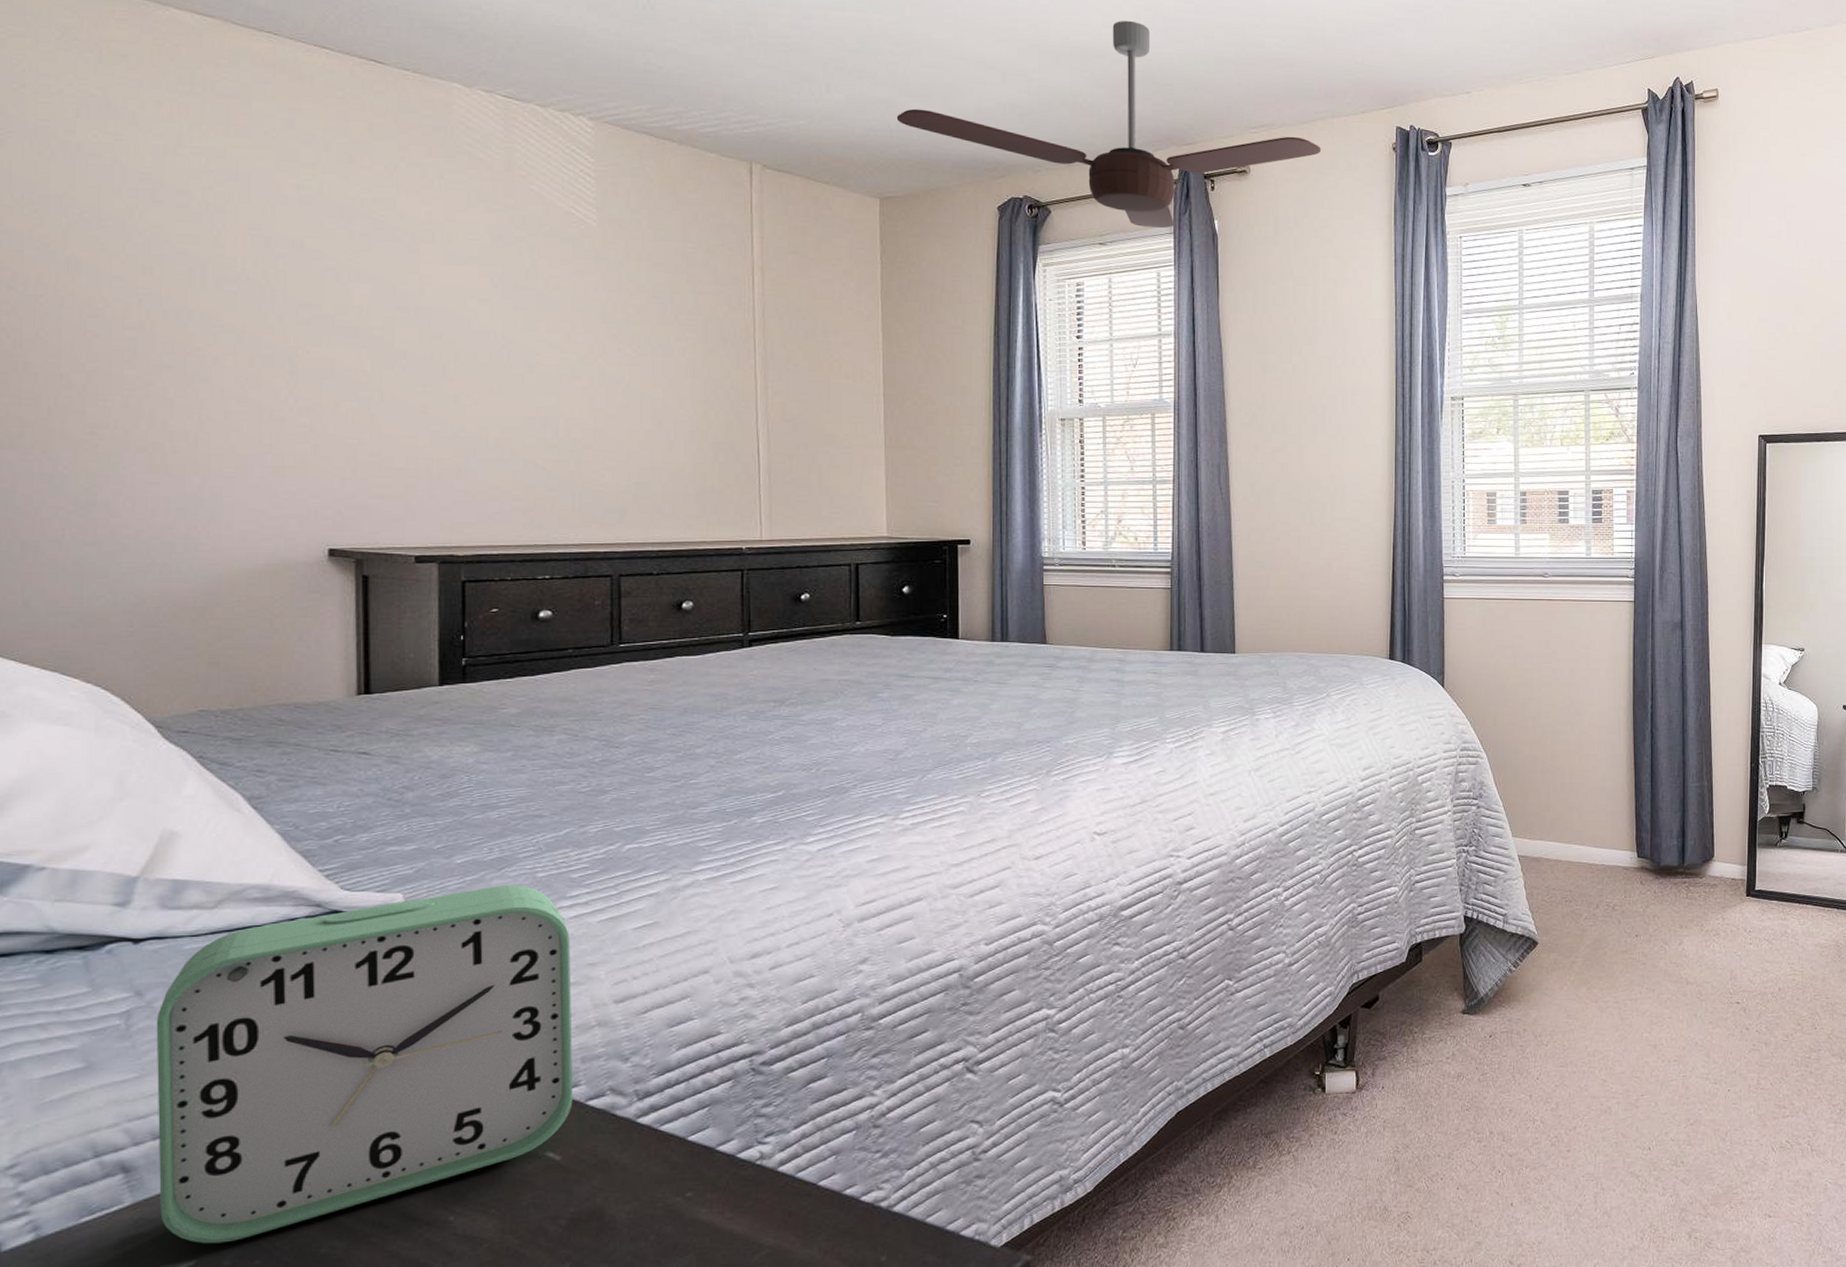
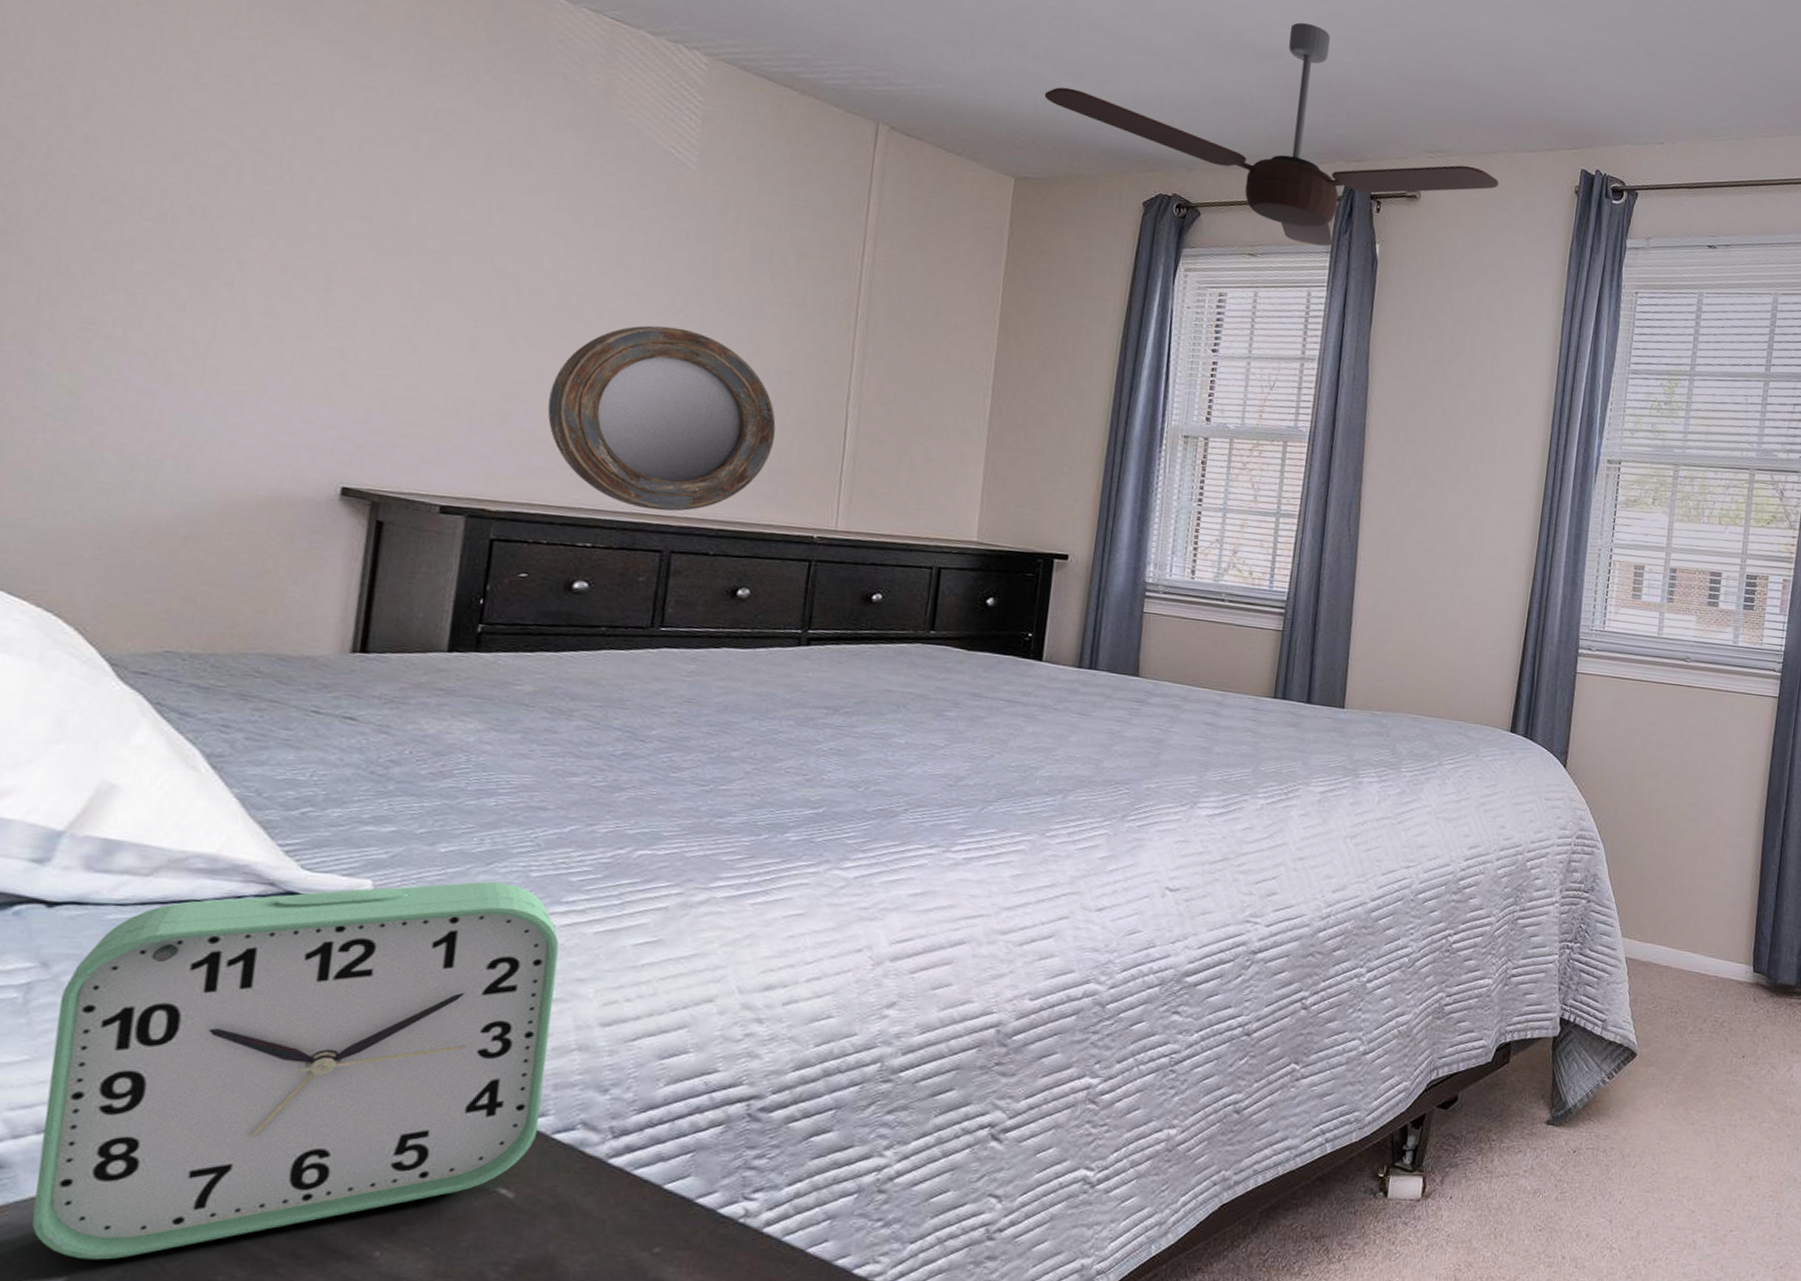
home mirror: none [496,372,697,540] -> present [547,325,776,512]

